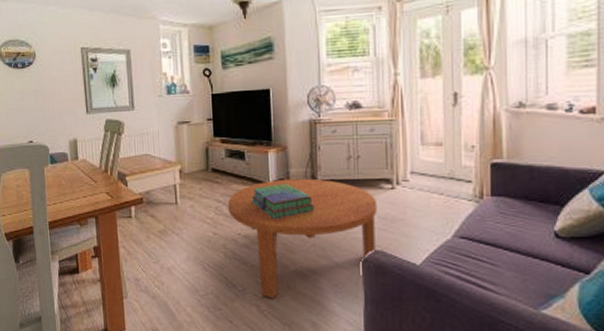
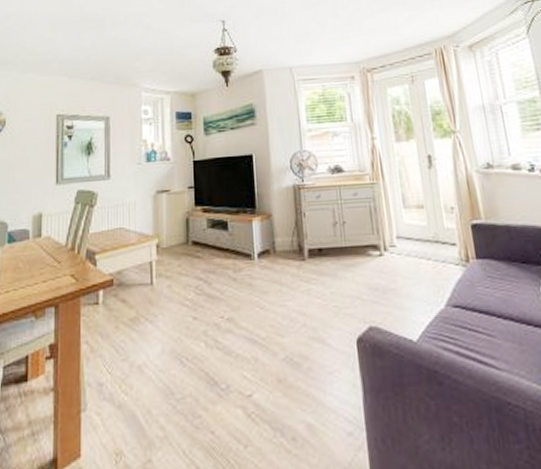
coffee table: present [227,178,378,299] -> none [209,248,370,396]
stack of books: present [251,183,315,220] -> none [235,254,303,297]

